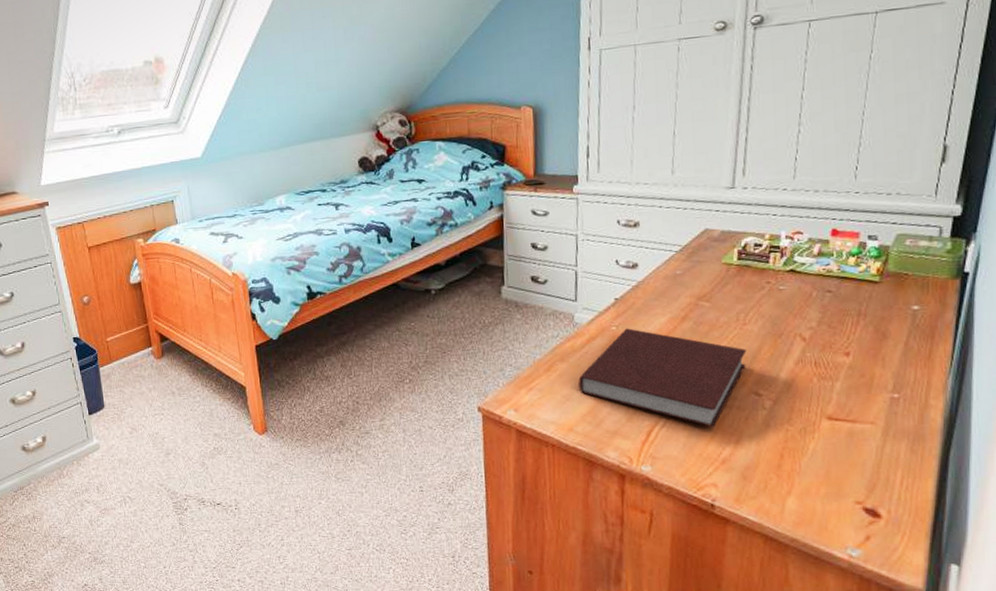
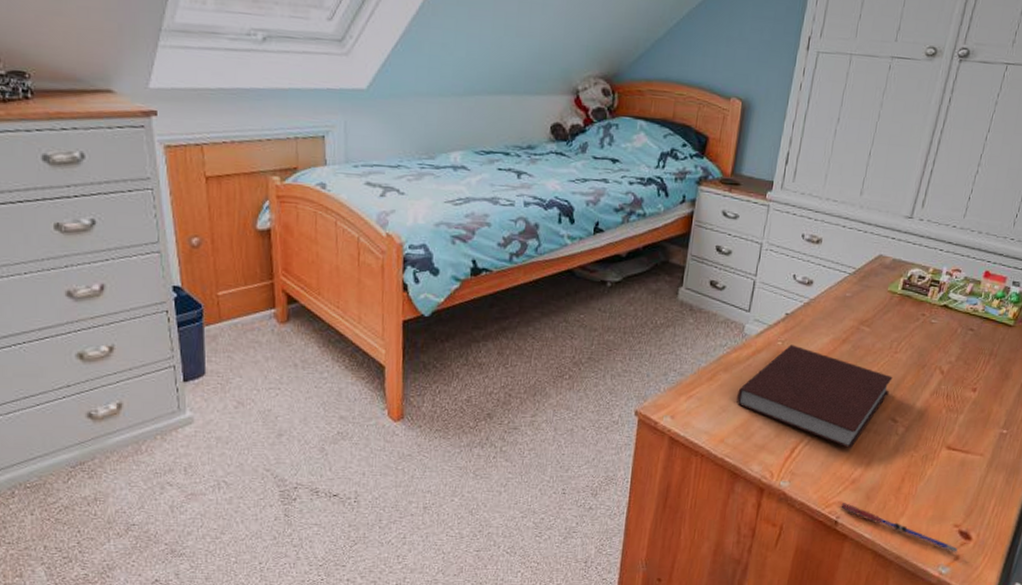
pen: none [715,484,866,533] -> present [841,503,958,553]

